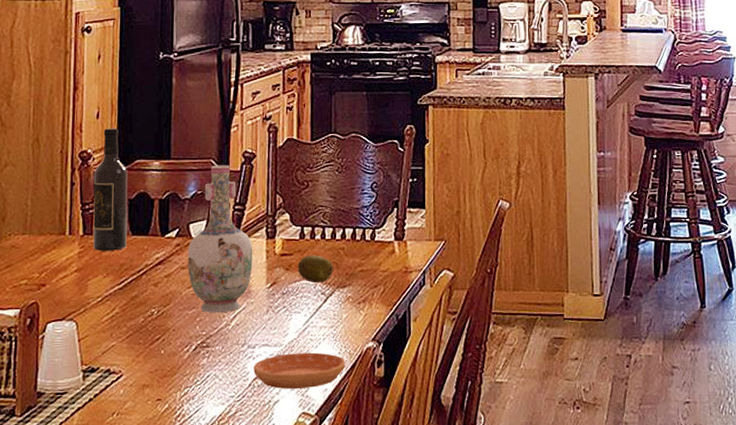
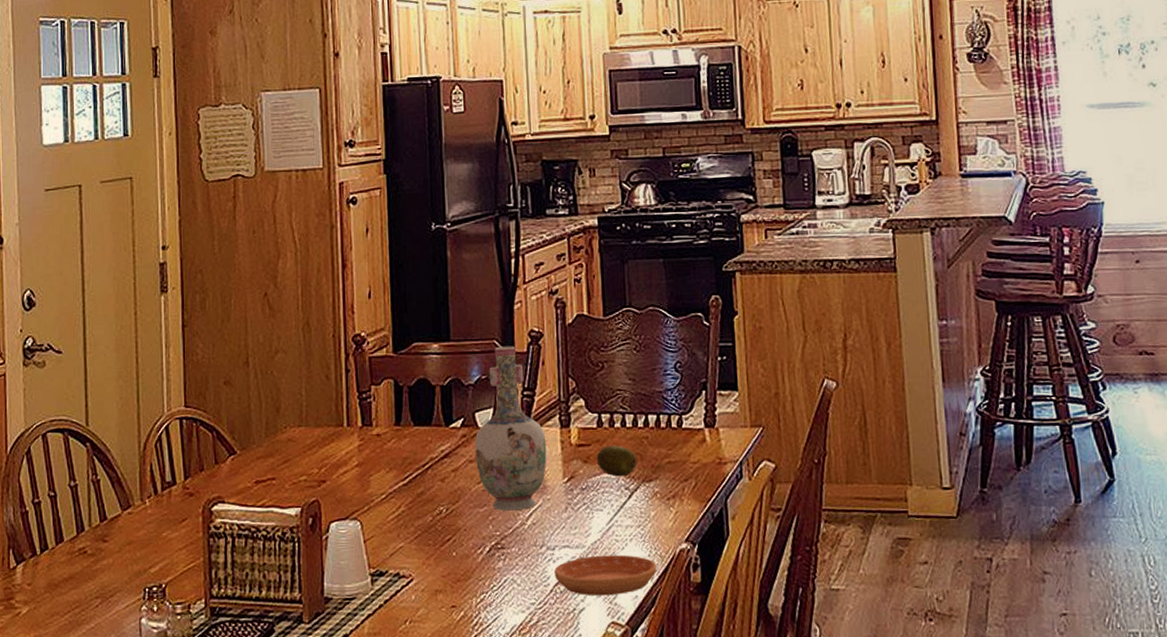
wine bottle: present [92,128,128,251] -> none [369,308,409,444]

